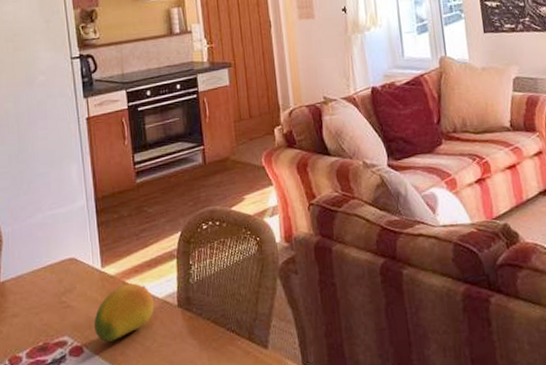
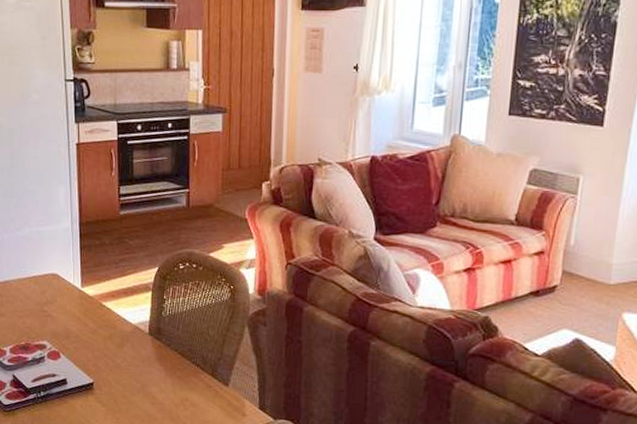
fruit: present [94,283,154,342] -> none [71,306,127,353]

